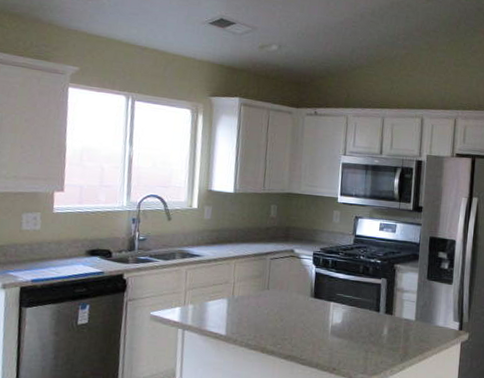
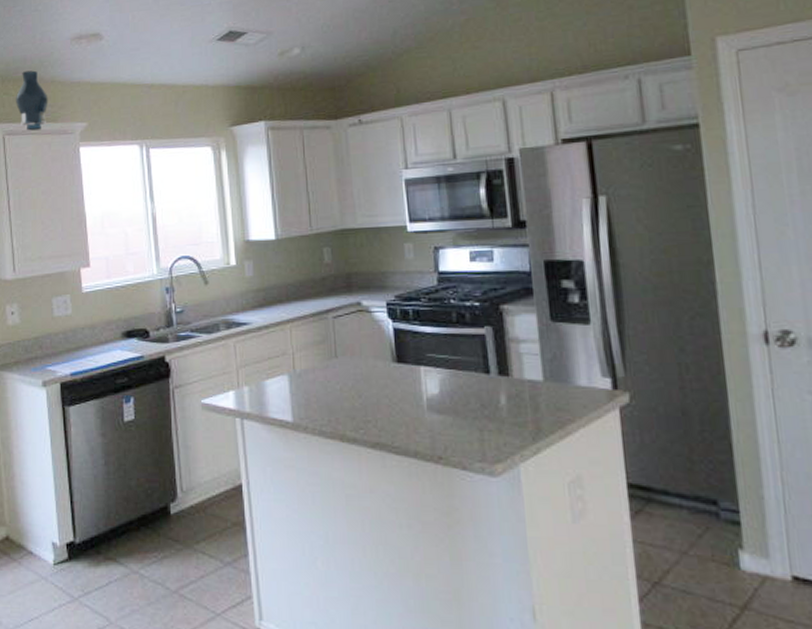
vase: none [8,9,44,65] -> present [15,70,49,131]

